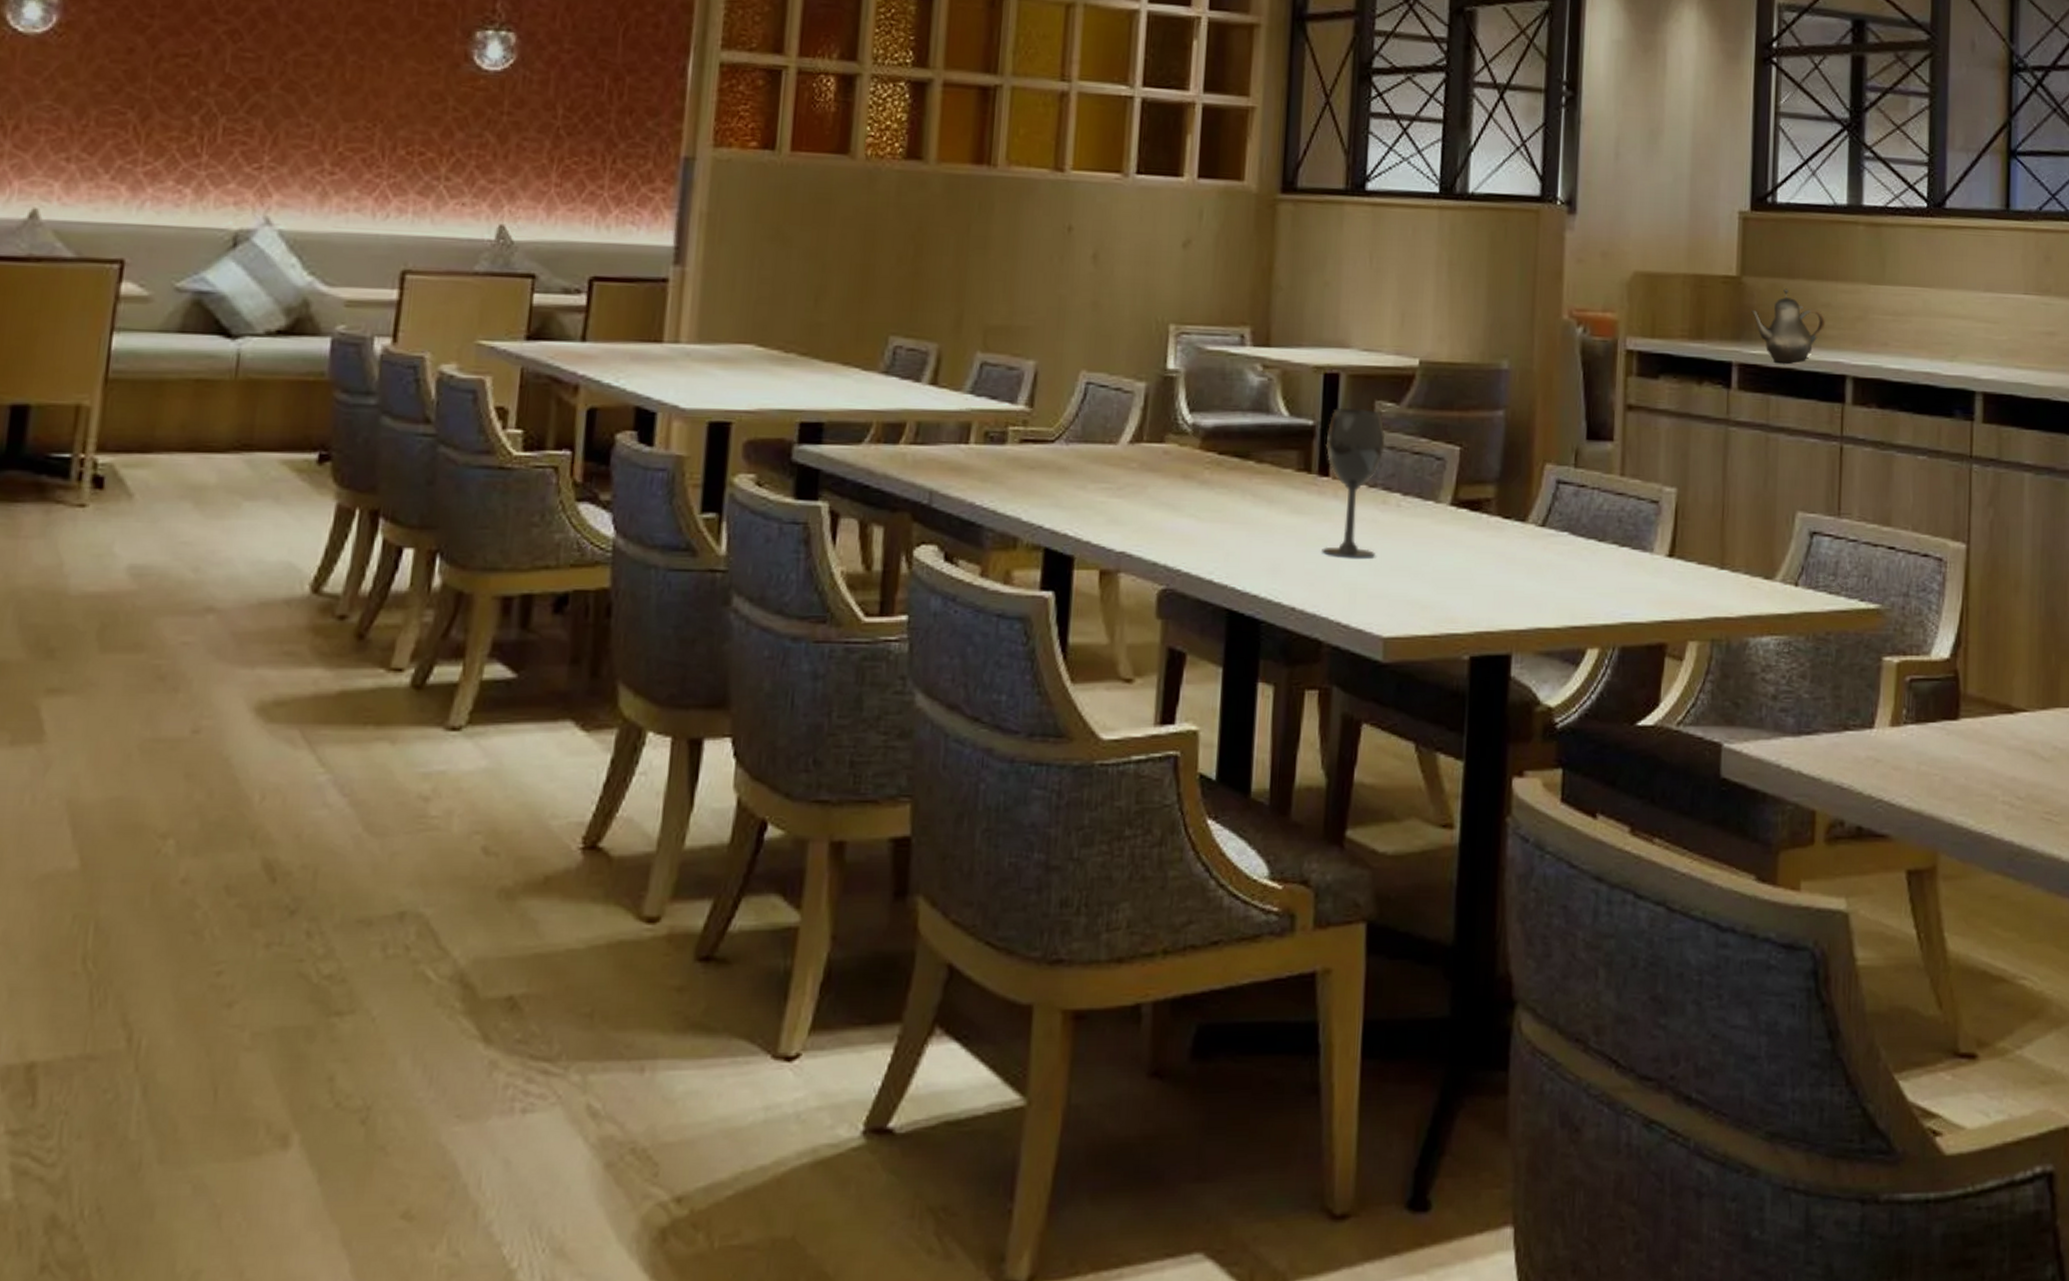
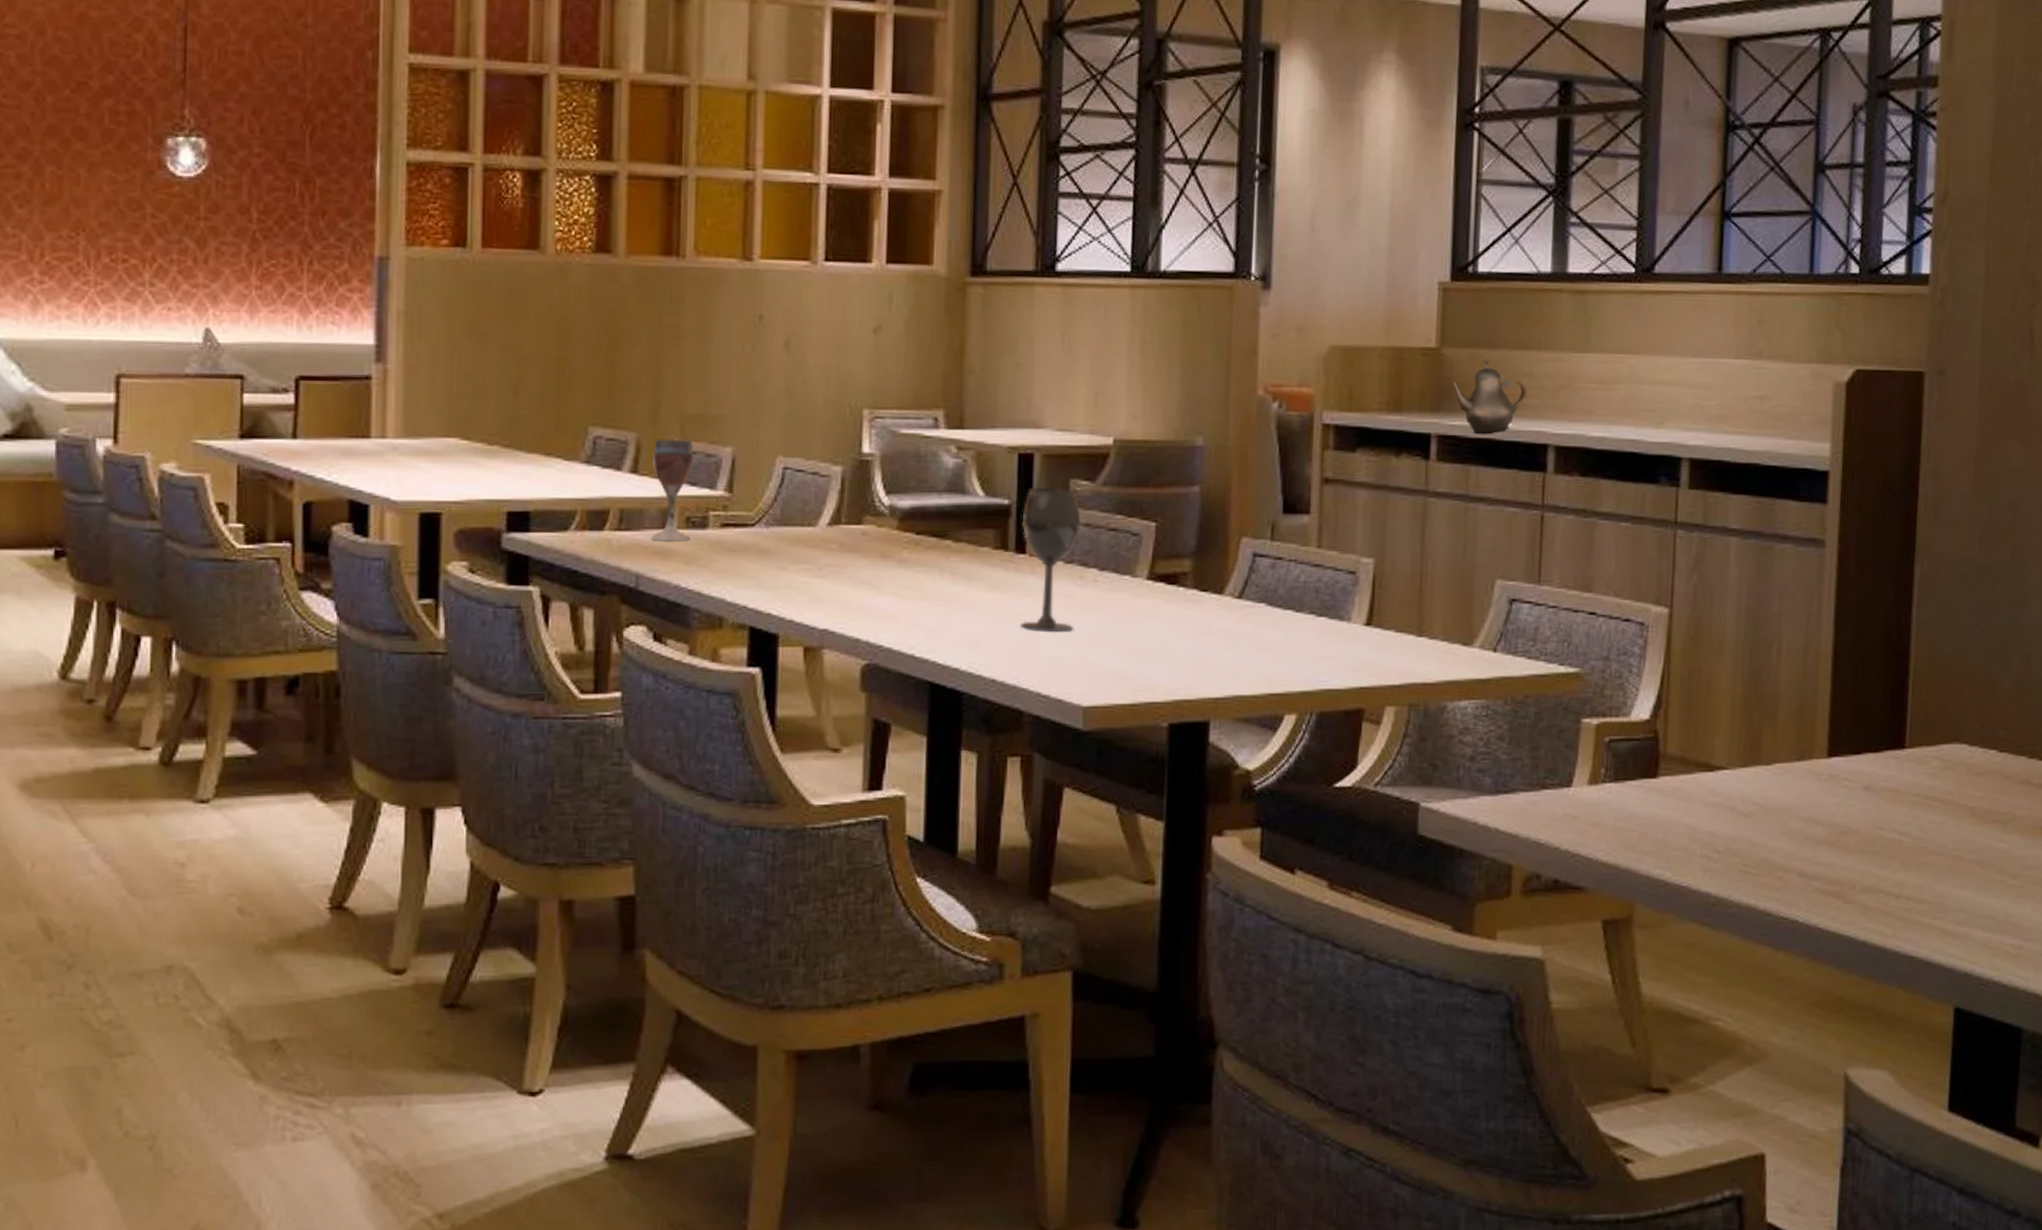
cup: none [946,350,996,458] -> present [650,438,694,543]

